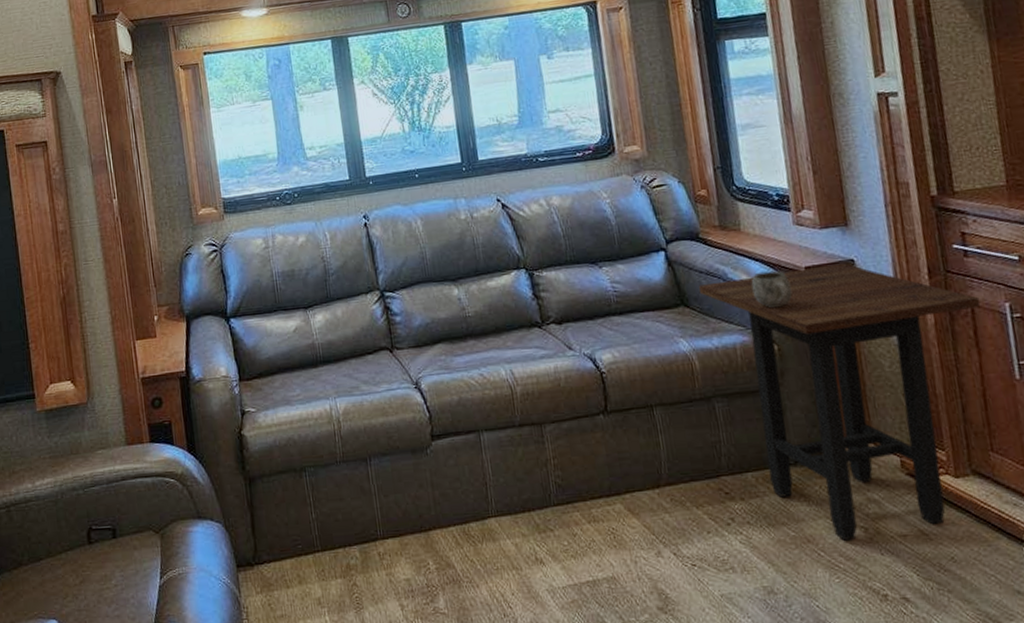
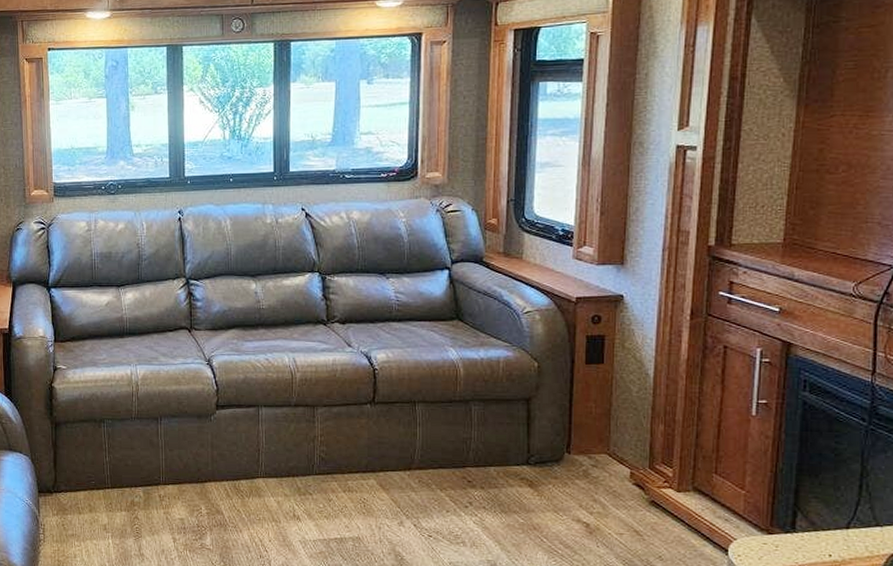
side table: present [698,263,981,541] -> none [474,297,734,532]
mug: present [751,270,793,308] -> none [524,297,560,331]

